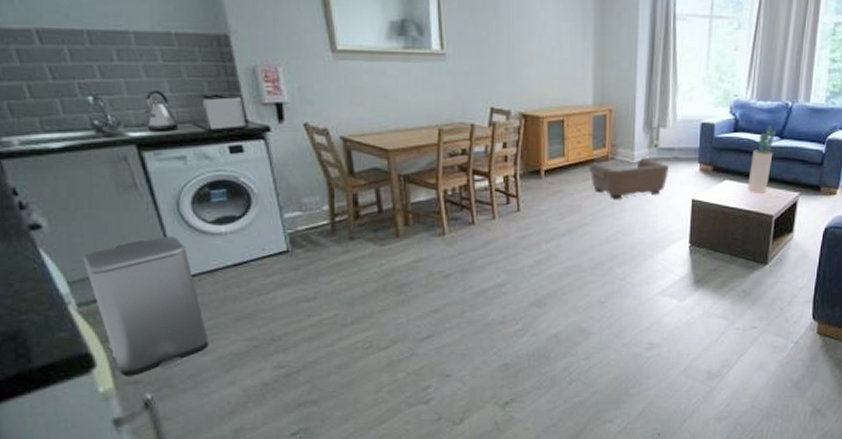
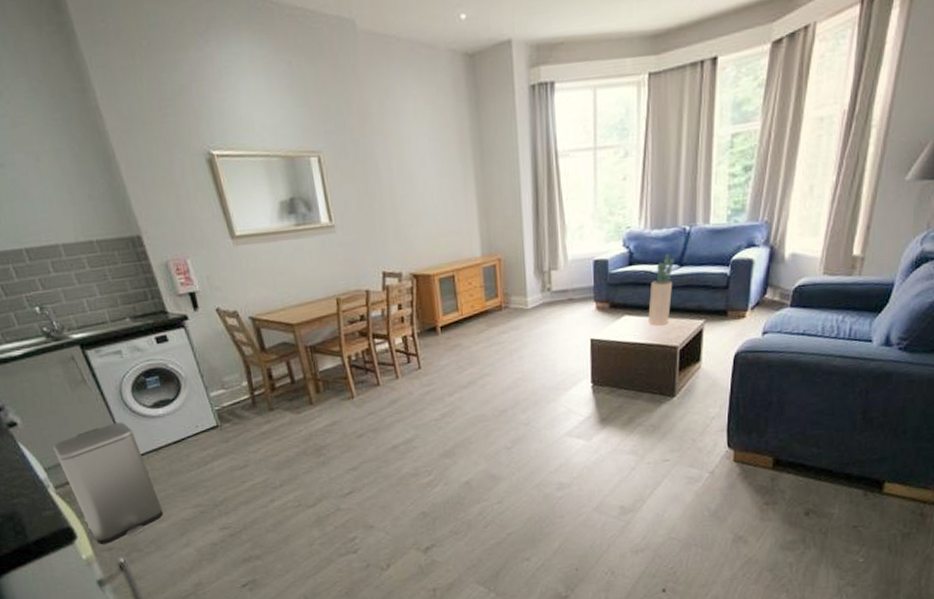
kettle: present [145,90,179,133] -> none [81,294,112,333]
toaster: present [185,92,246,133] -> none [113,289,167,327]
dog bed: present [589,157,670,199] -> none [484,302,565,347]

